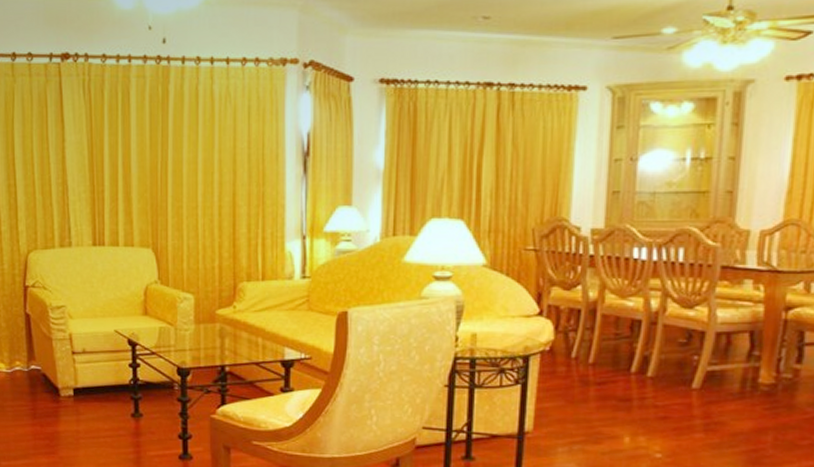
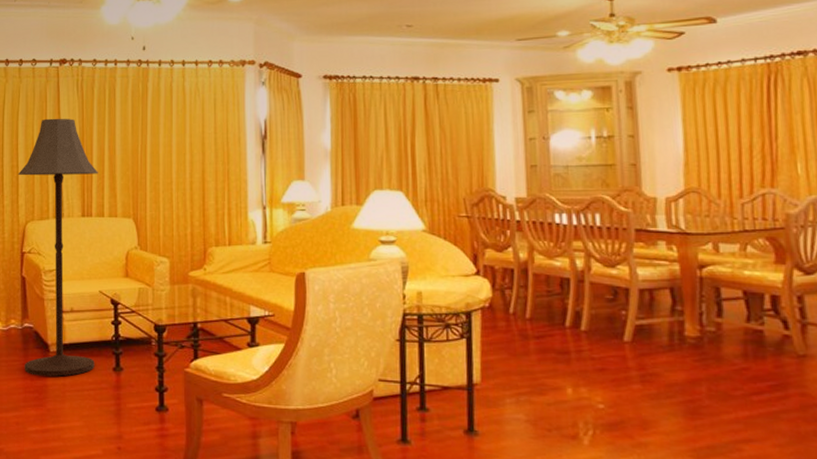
floor lamp: none [16,127,111,423] -> present [18,118,98,377]

